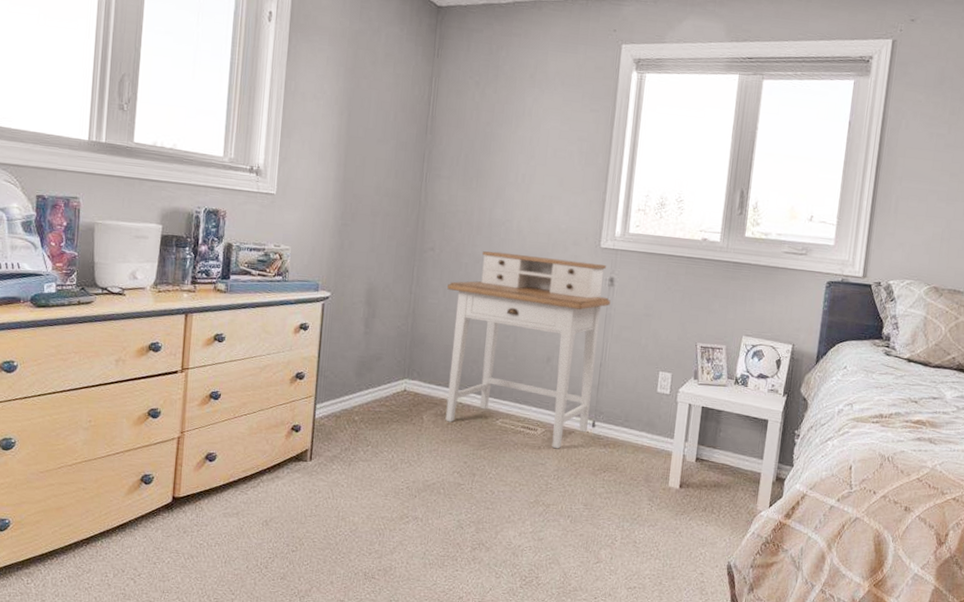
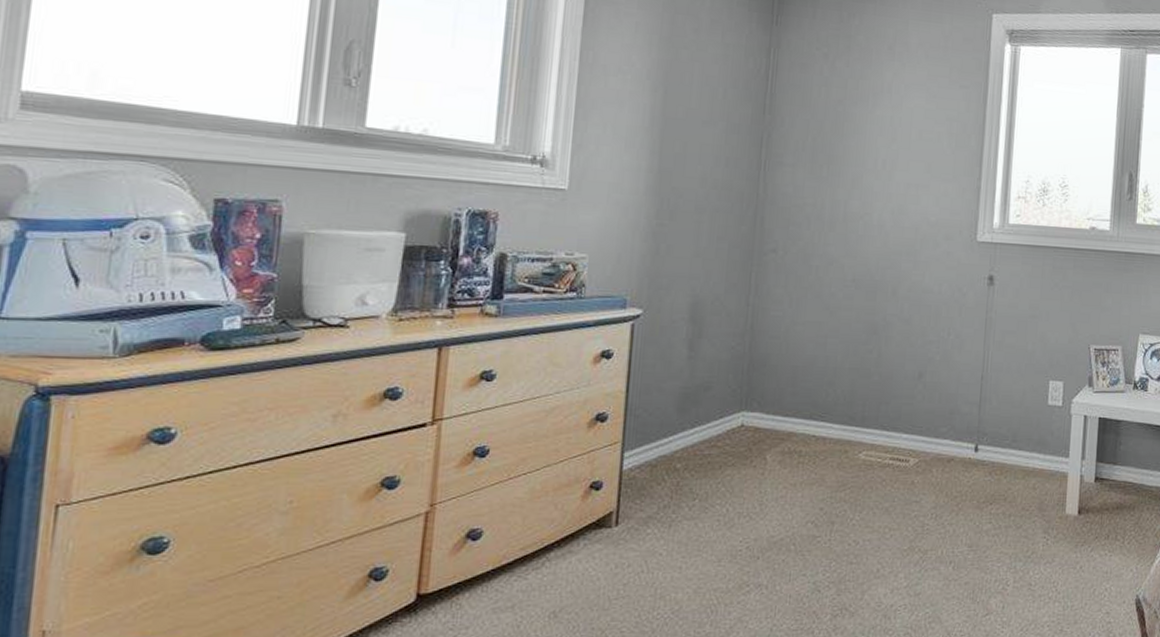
desk: present [445,251,611,449] -> none [794,250,991,482]

